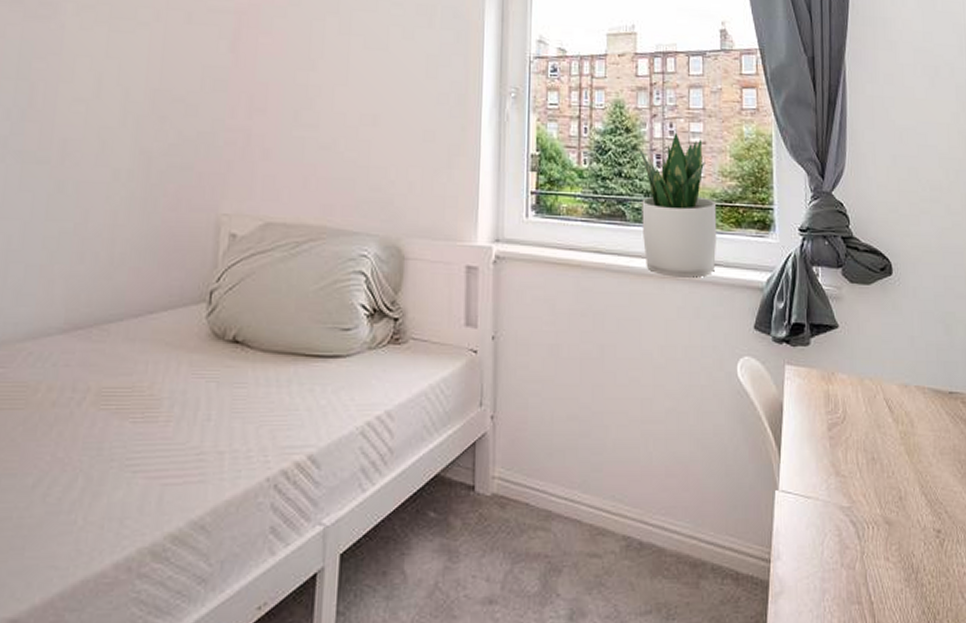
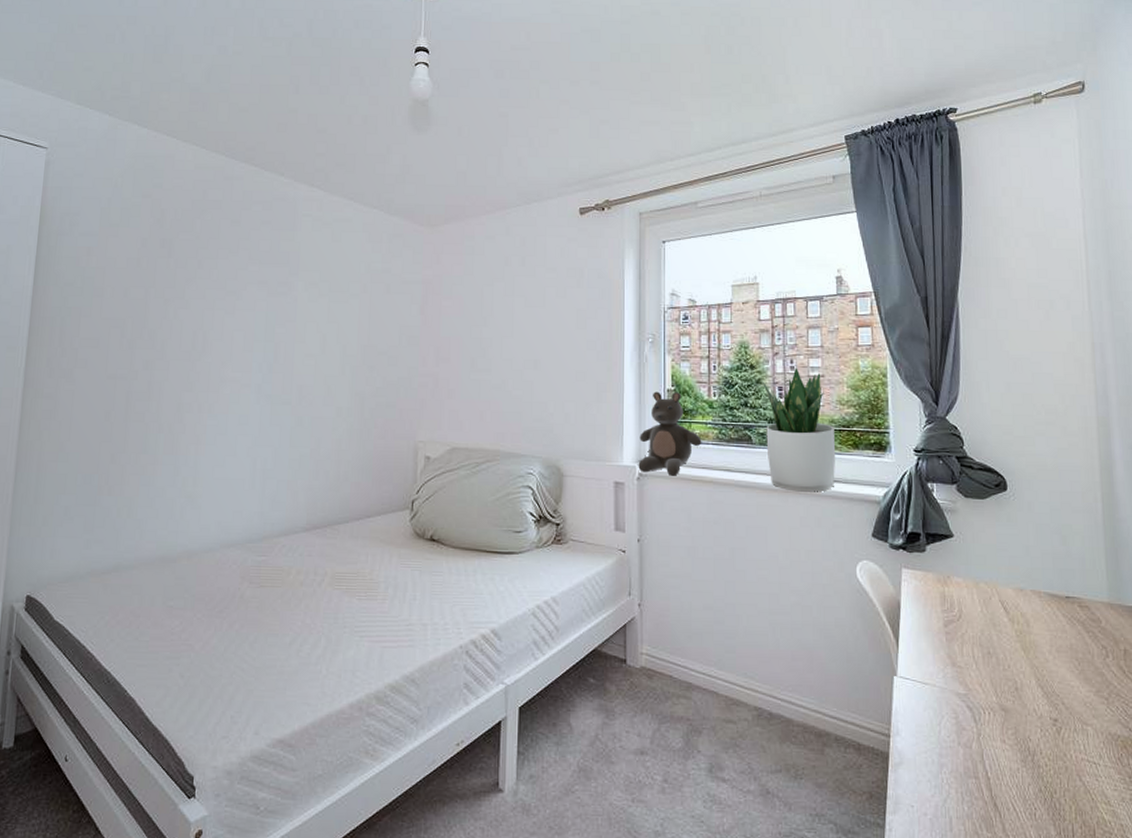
stuffed bear: none [495,157,570,259] -> present [638,391,702,476]

